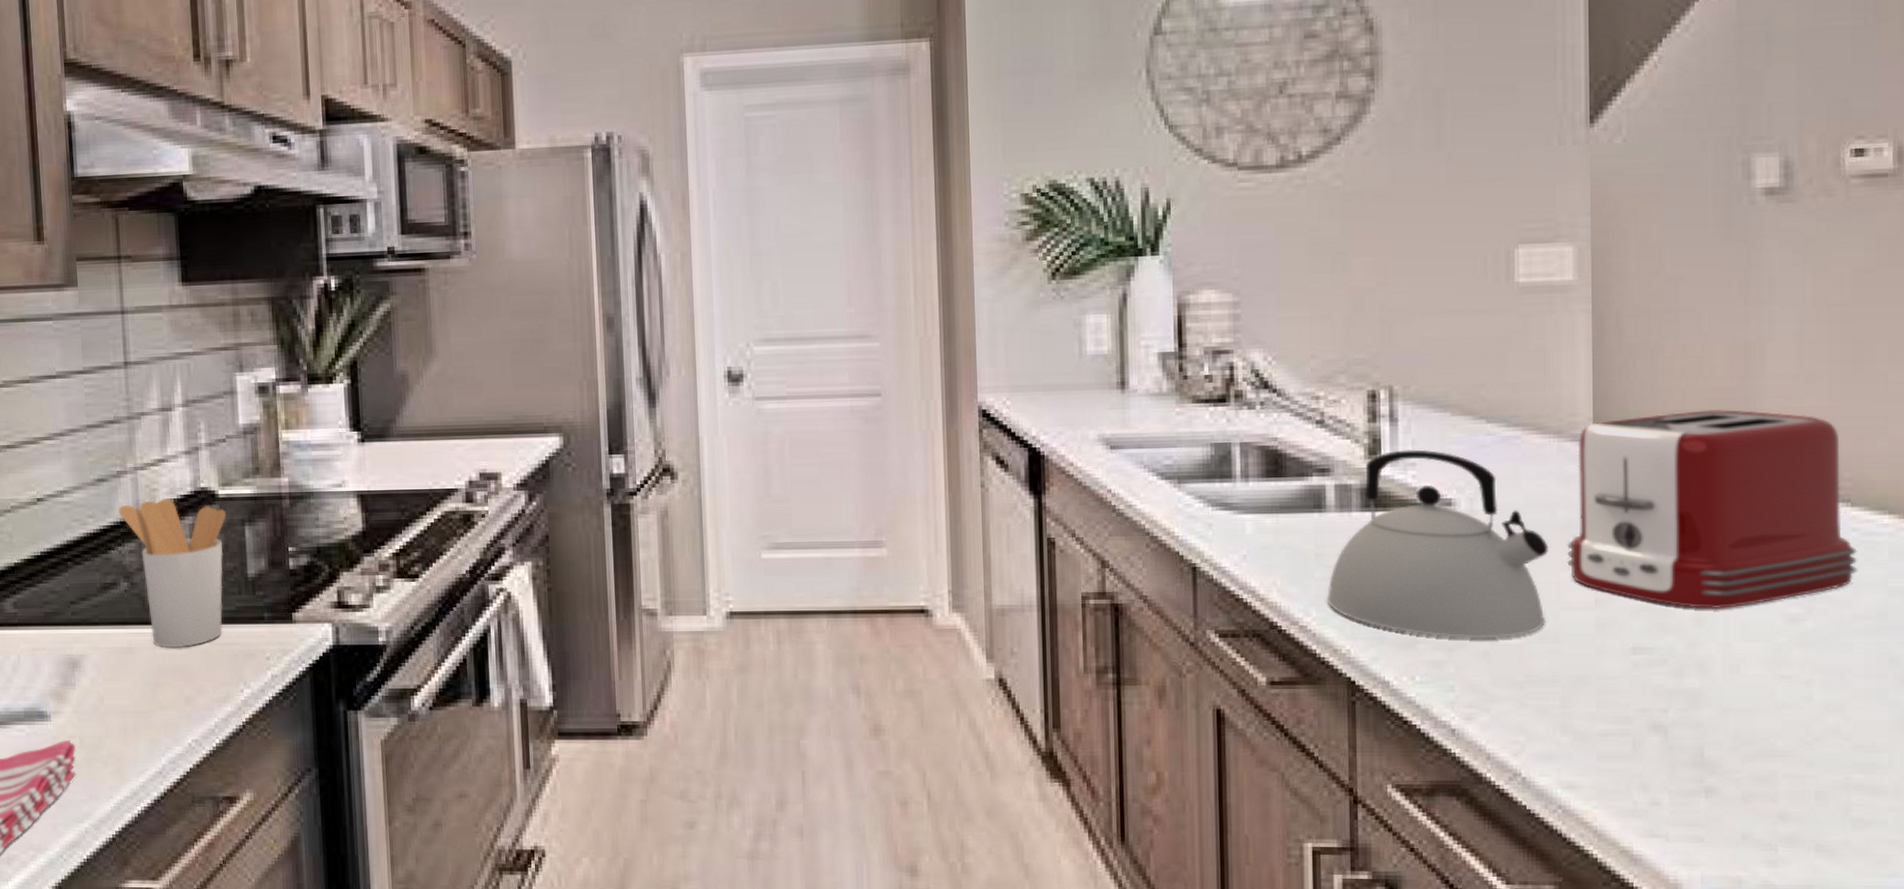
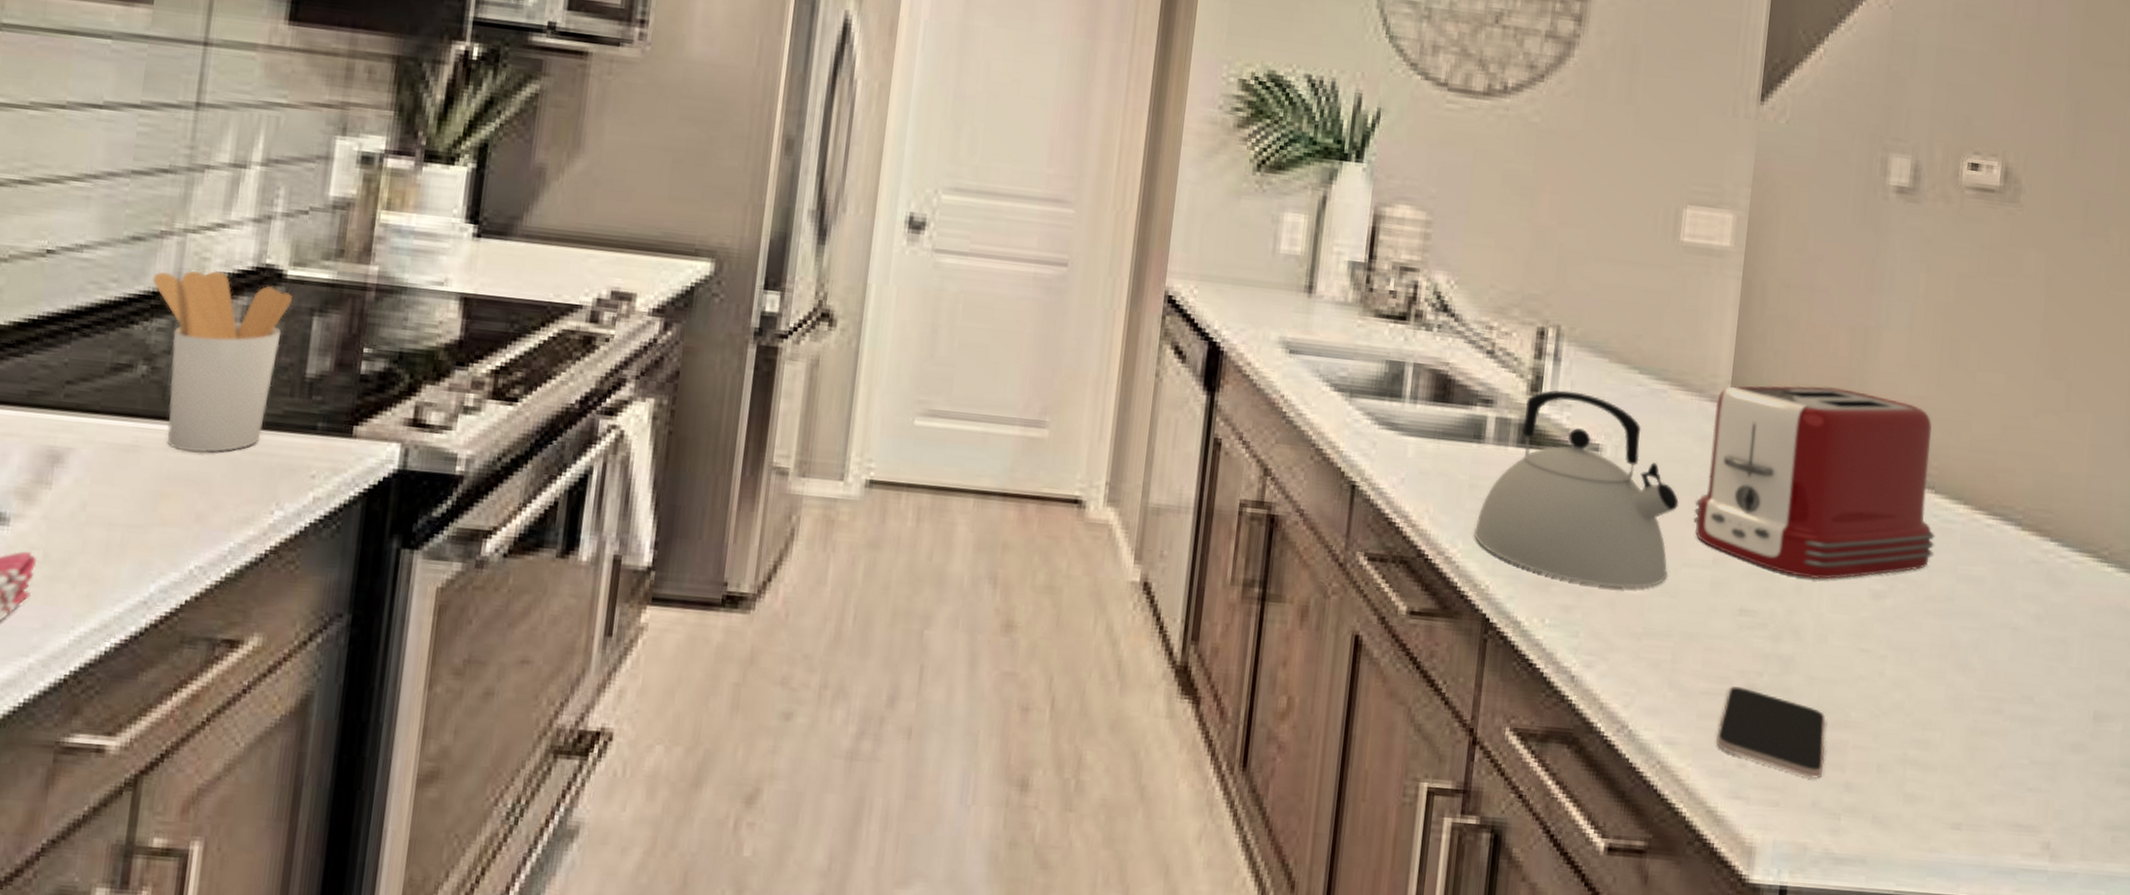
smartphone: none [1622,724,1753,811] -> present [1716,685,1826,779]

